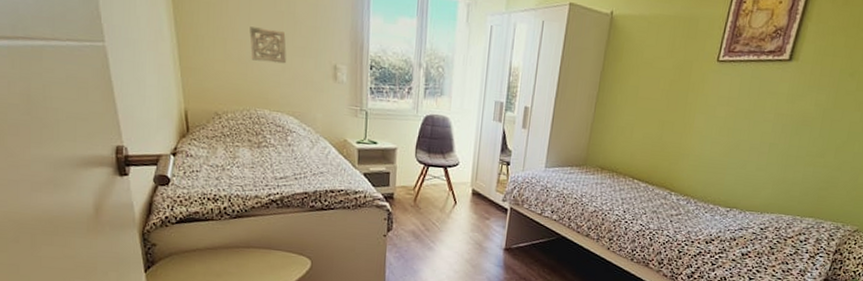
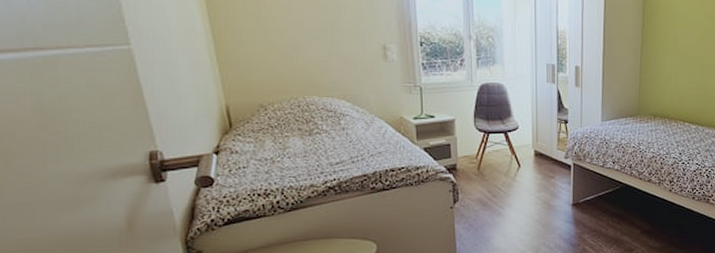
wall ornament: present [249,26,287,64] -> none [291,15,332,49]

